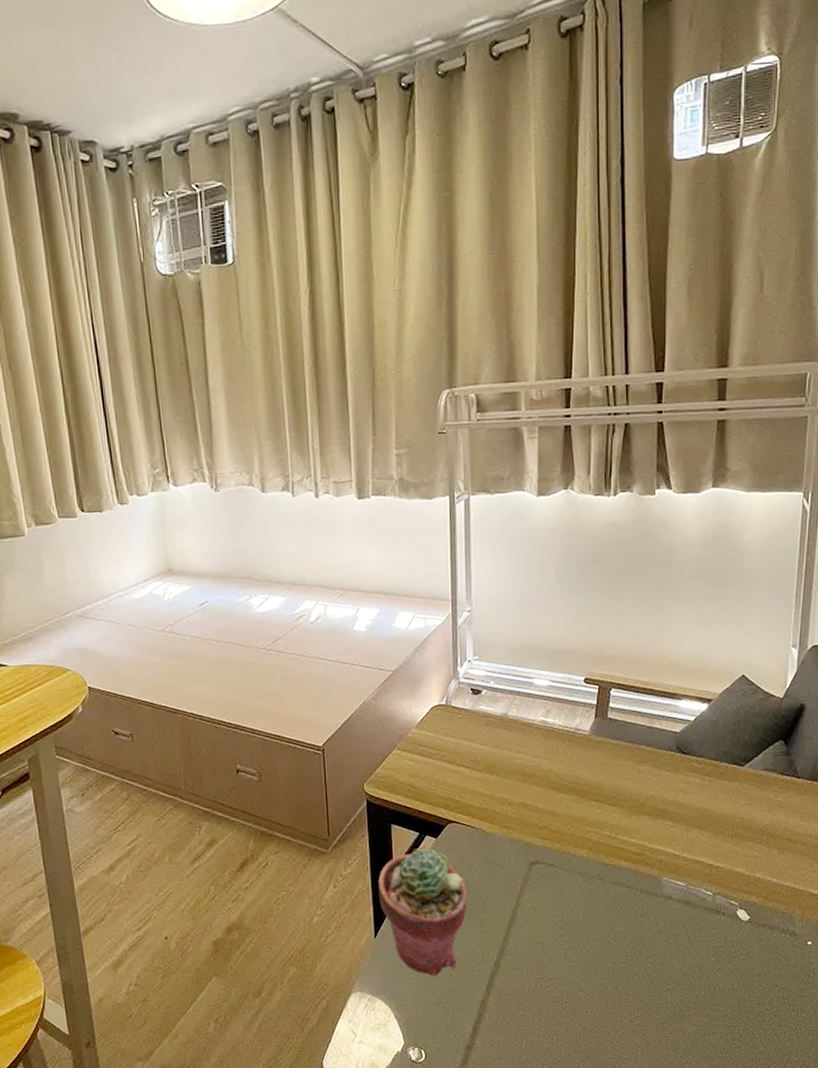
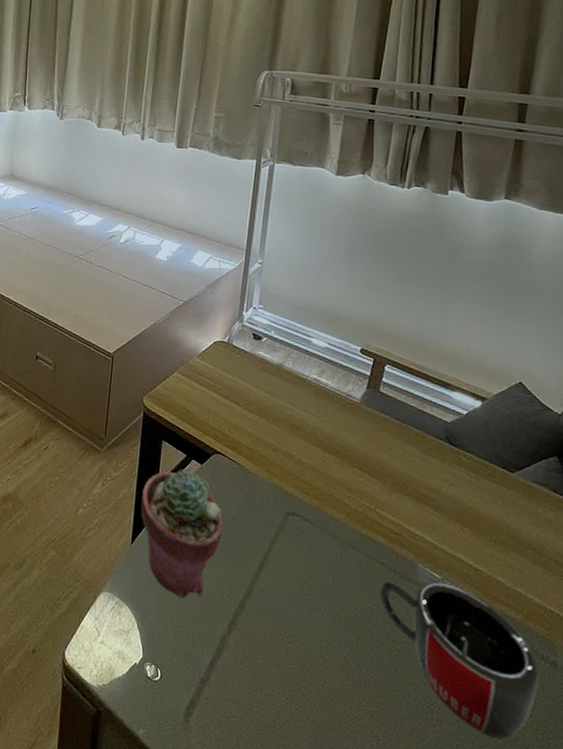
mug: none [629,888,781,1016] -> present [380,581,539,740]

